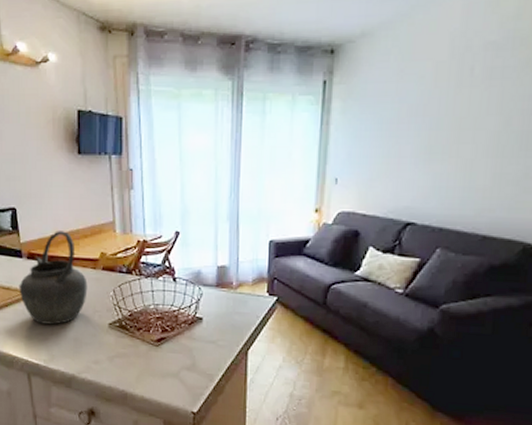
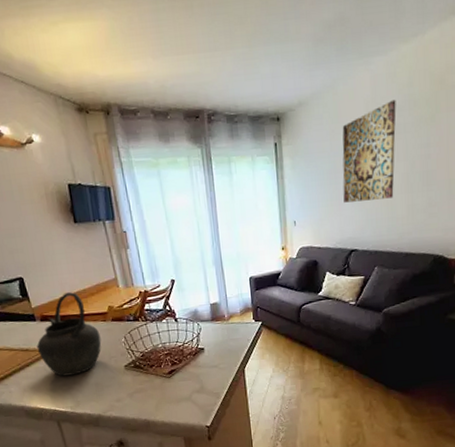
wall art: none [404,35,495,162] -> present [342,99,396,203]

